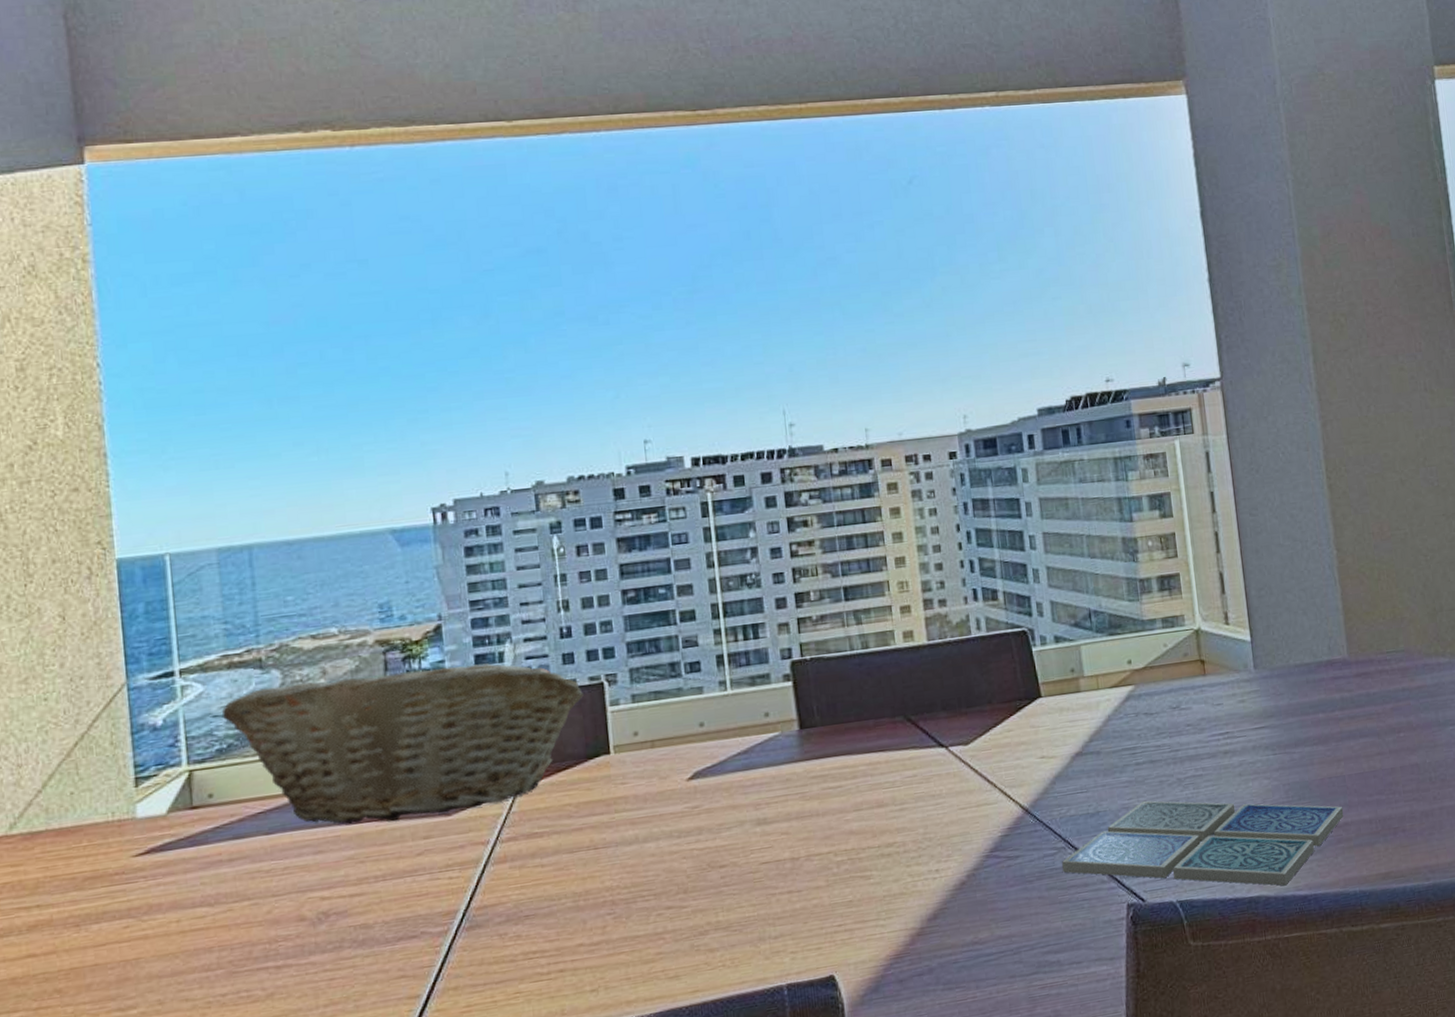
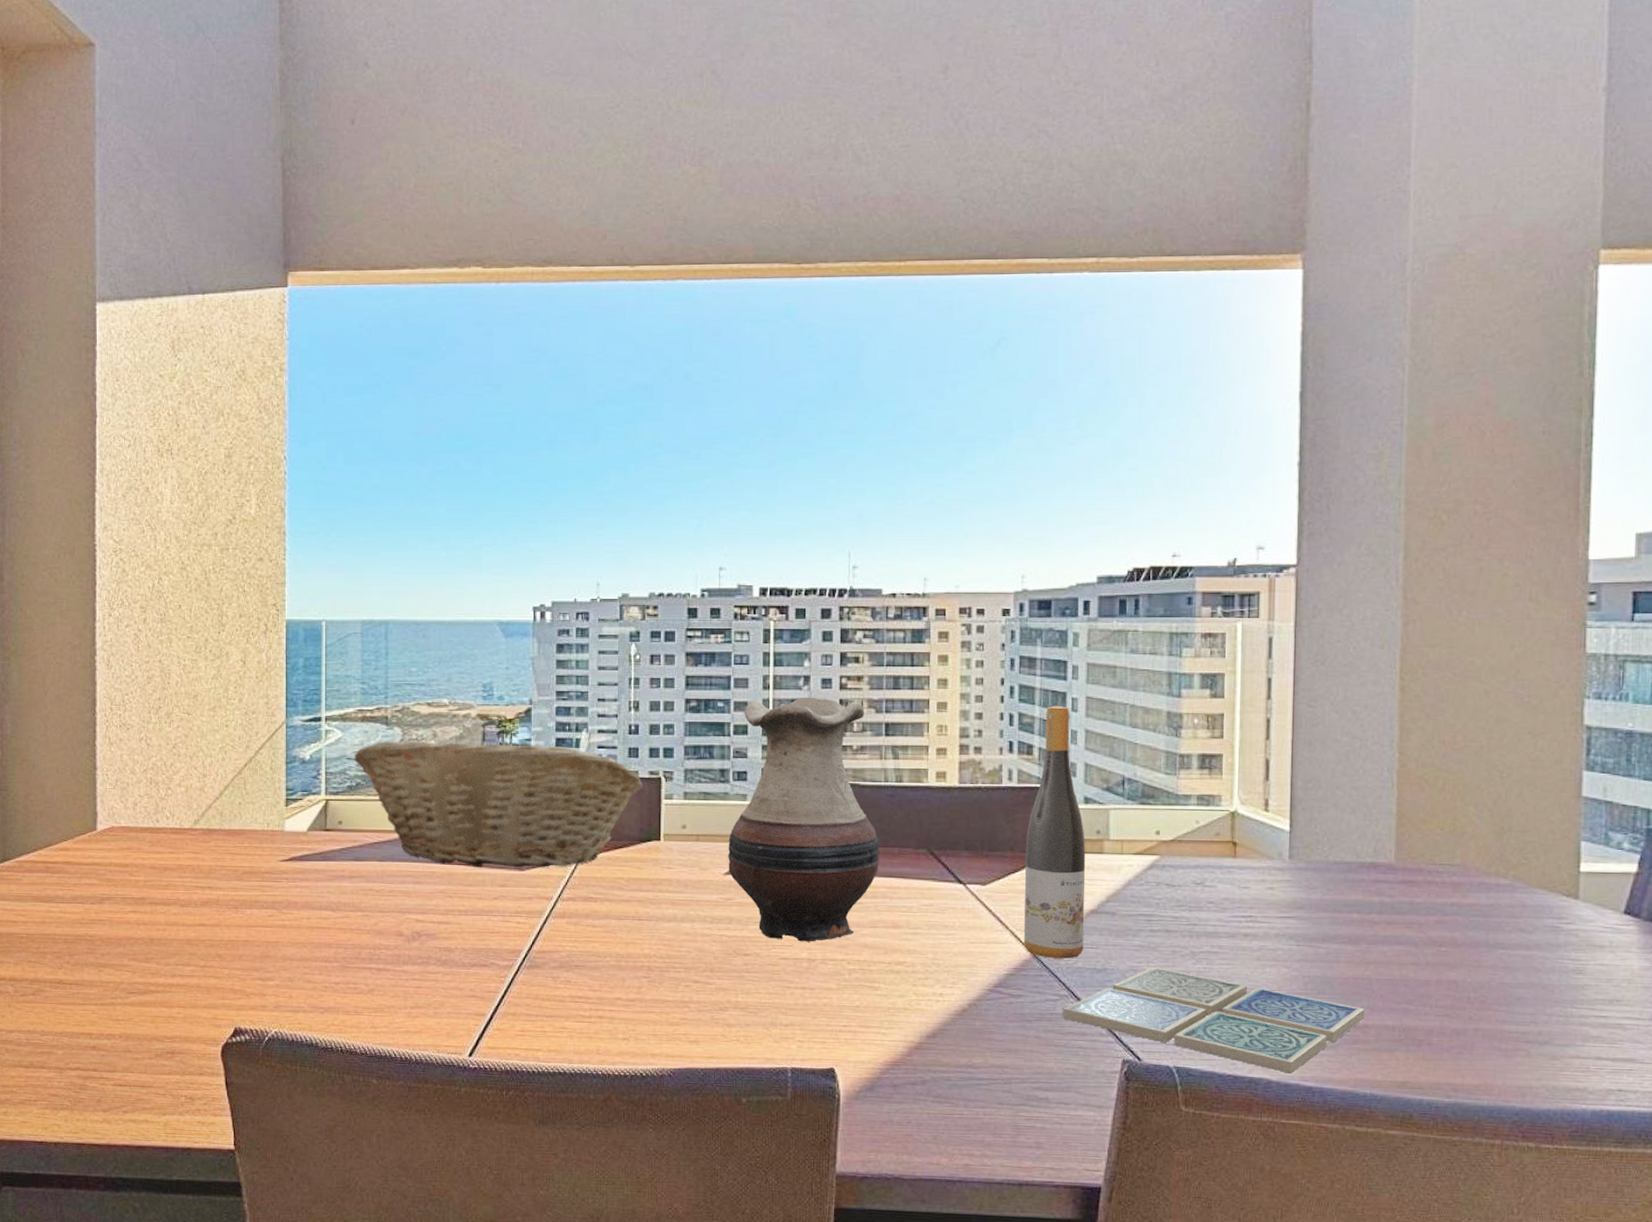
vase: none [687,567,855,844] -> present [728,697,879,942]
wine bottle: none [1002,545,1075,811] -> present [1023,705,1086,959]

